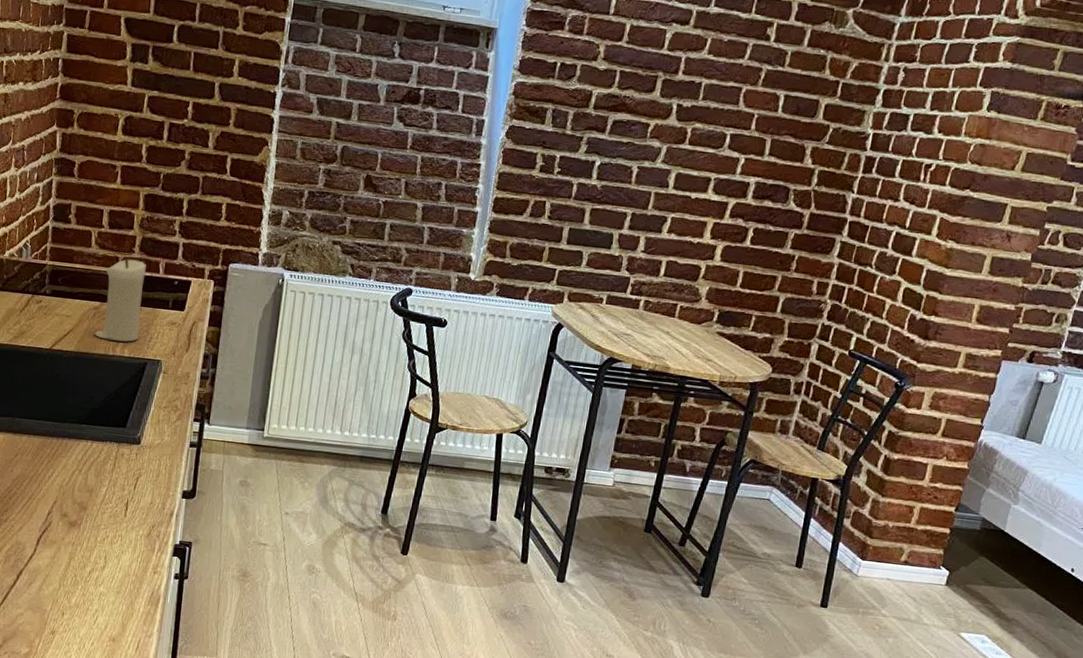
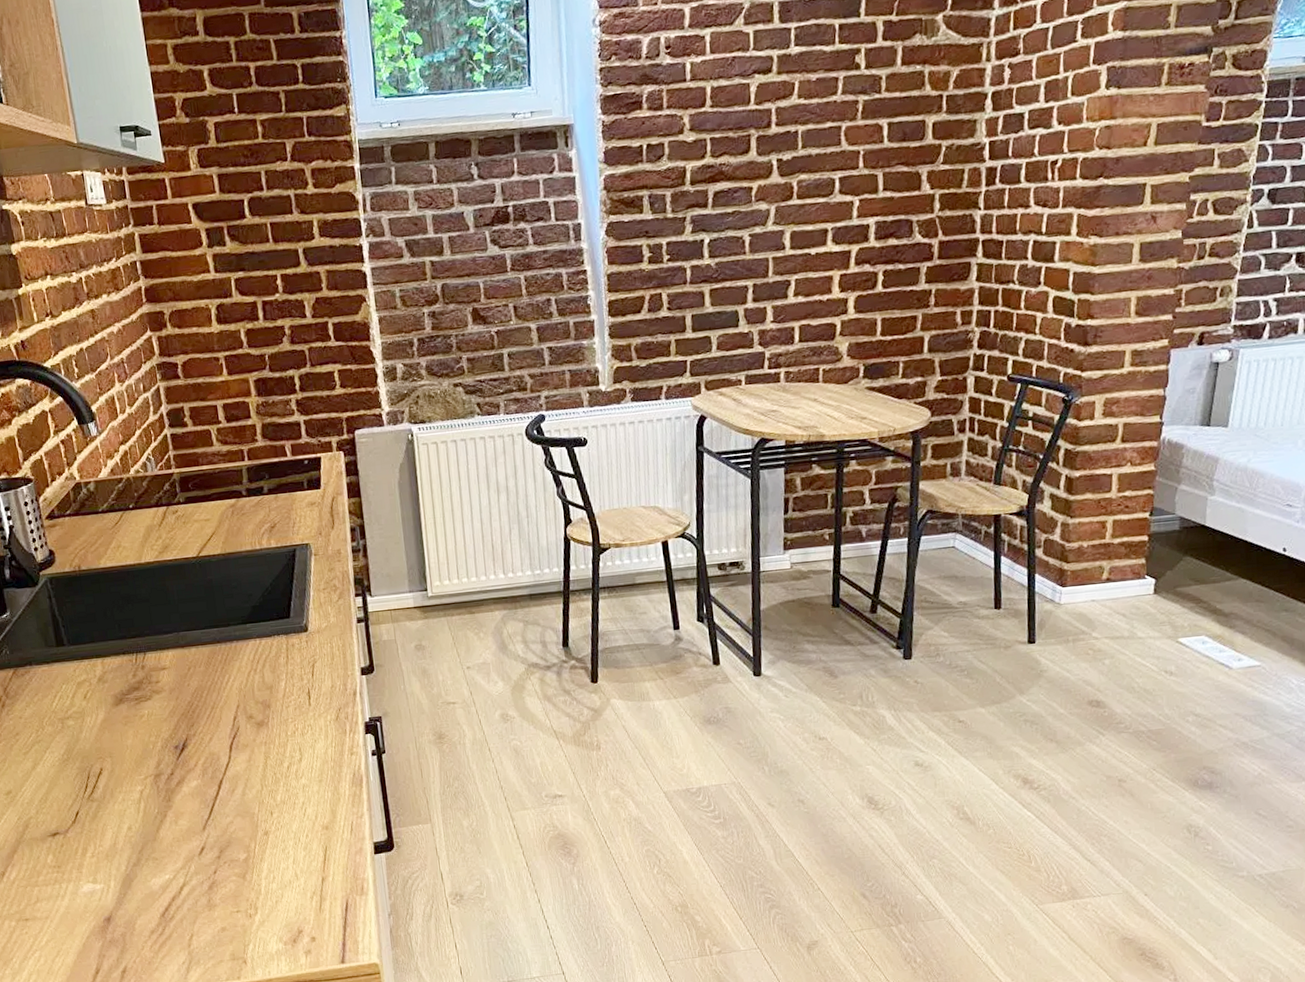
candle: present [94,258,146,342] -> none [233,448,282,535]

